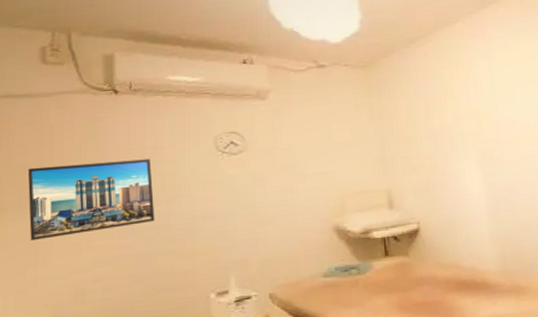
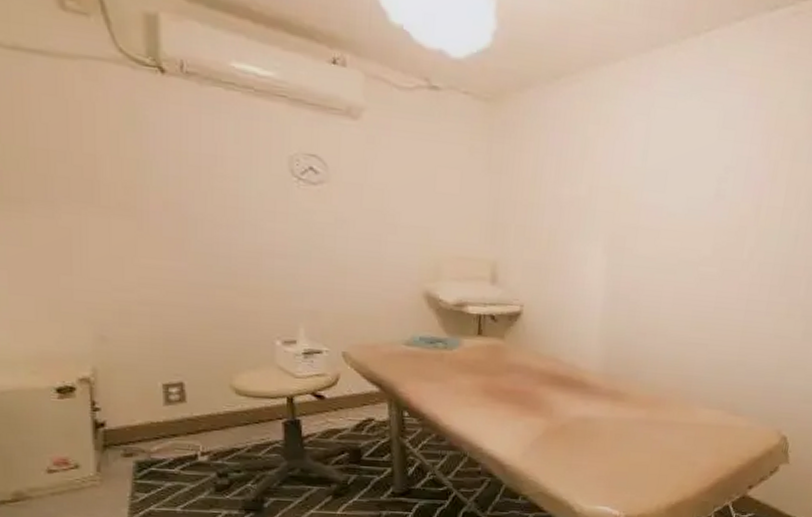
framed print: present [27,159,155,240] -> none [51,152,213,248]

